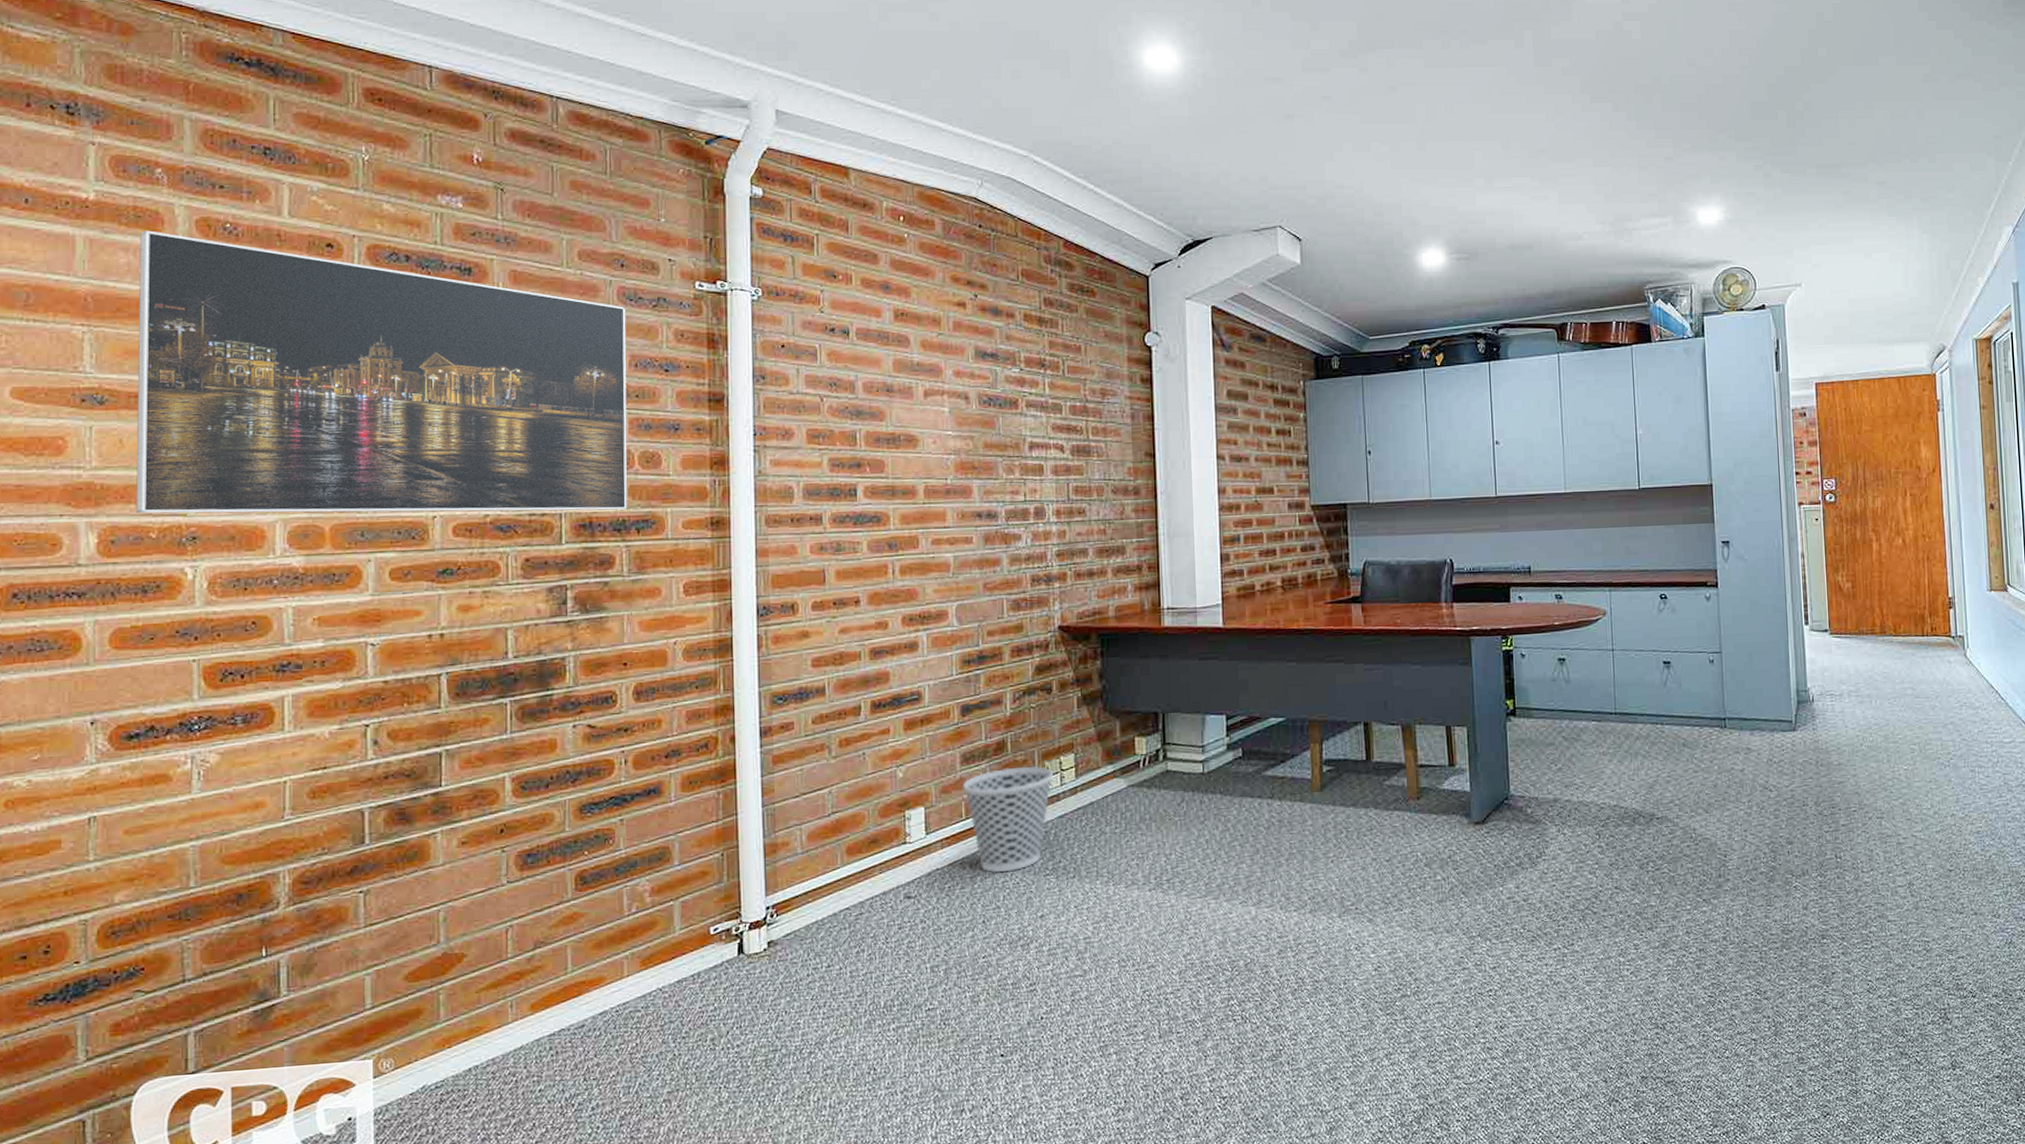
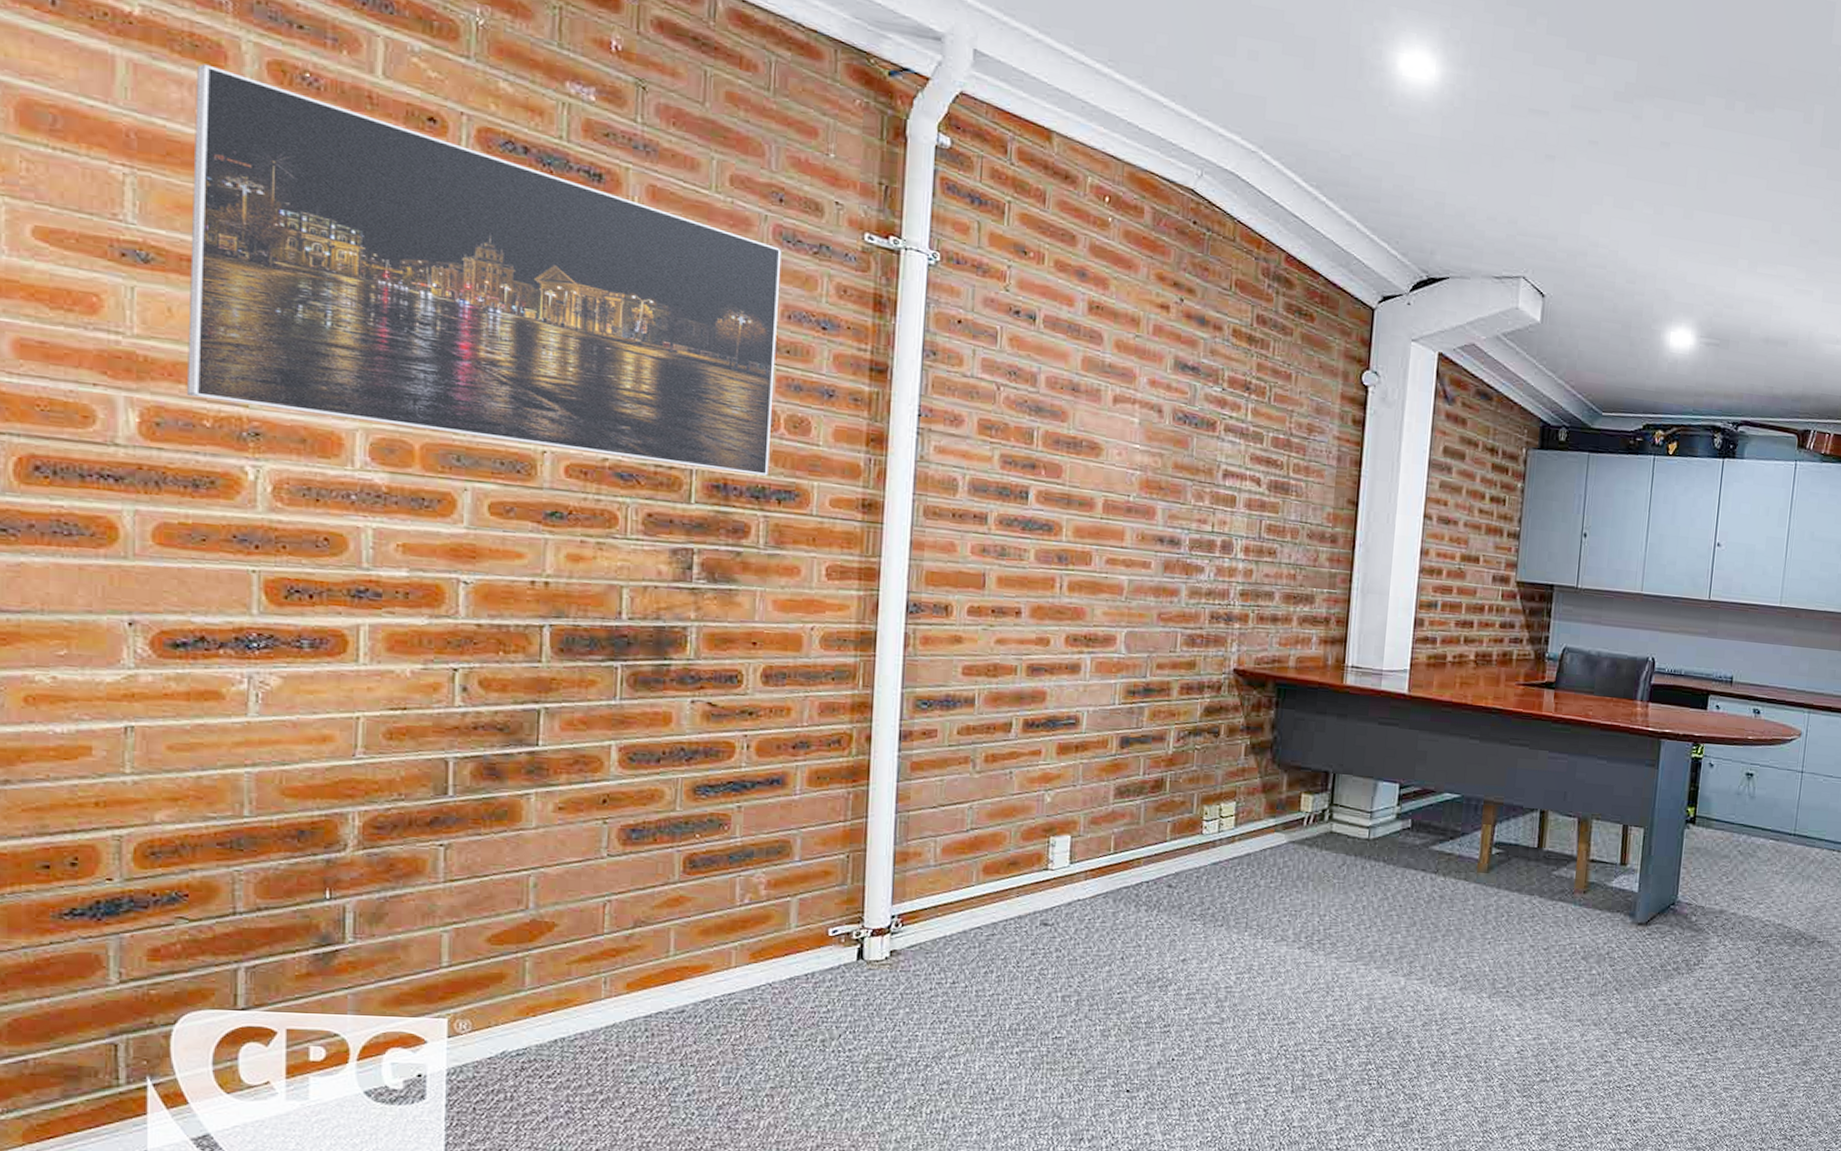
wastebasket: present [962,766,1053,873] -> none [1113,807,1212,913]

